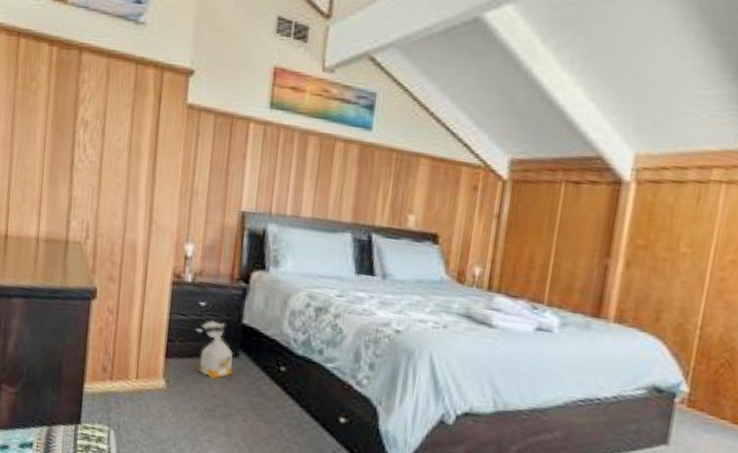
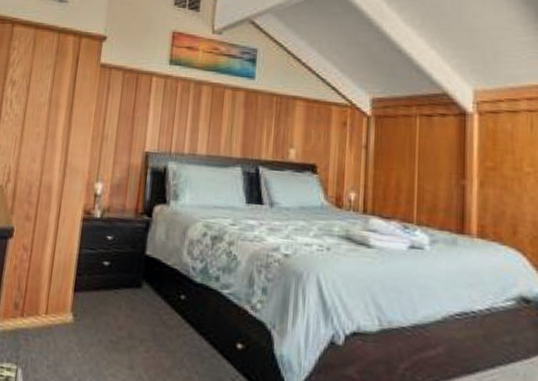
bag: present [197,320,233,379] -> none [103,252,137,311]

